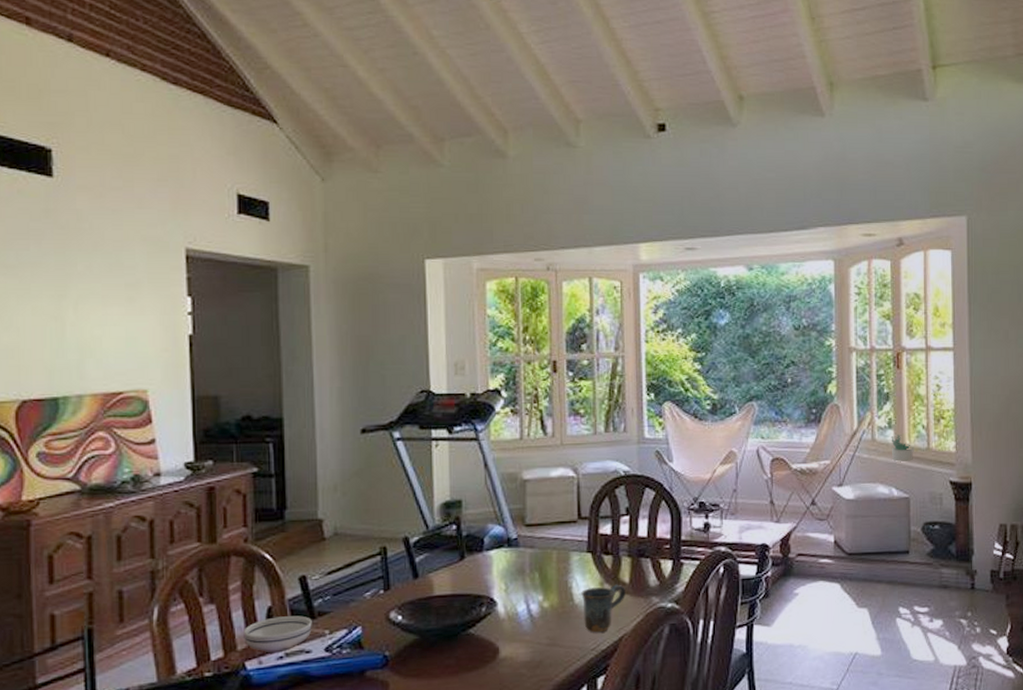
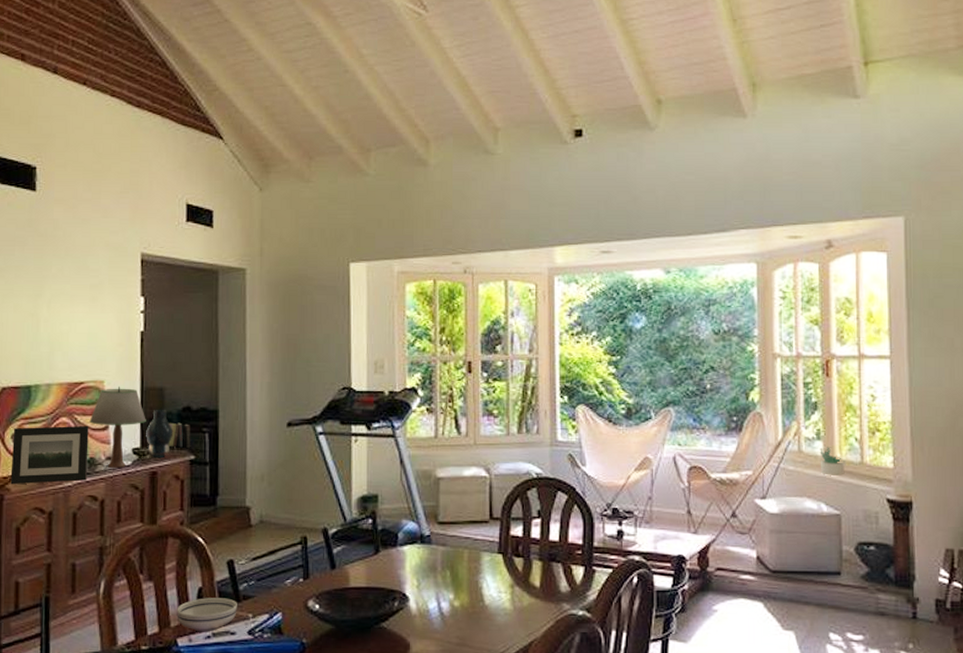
picture frame: none [38,439,133,509] -> present [10,425,89,485]
table lamp: none [131,396,200,486] -> present [89,387,146,469]
vase: none [200,420,232,473] -> present [146,410,173,458]
books: none [201,433,253,460] -> present [147,422,191,448]
mug: present [581,584,625,633] -> none [491,587,536,636]

